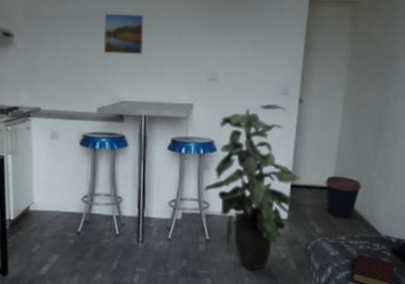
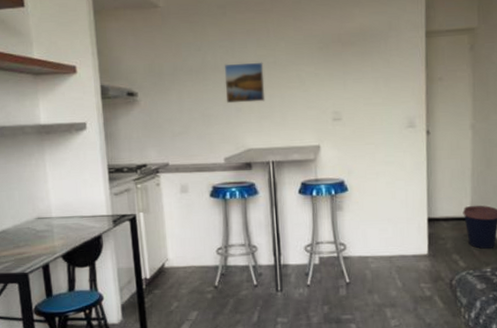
indoor plant: present [204,104,301,271] -> none [339,137,438,312]

